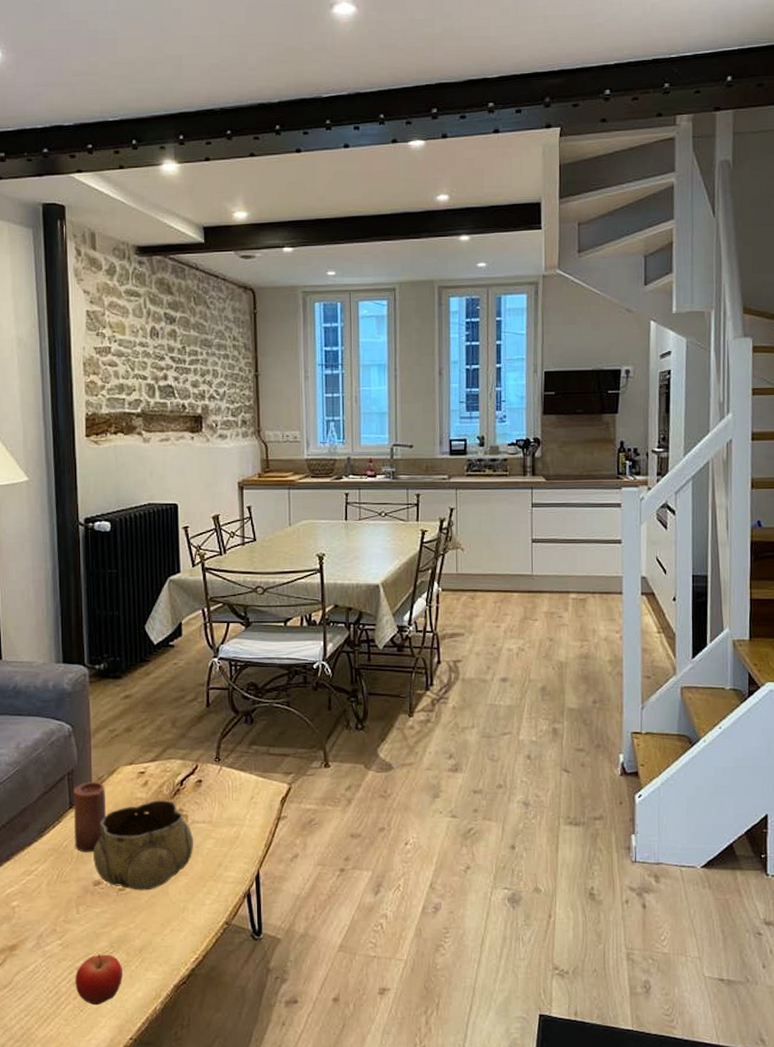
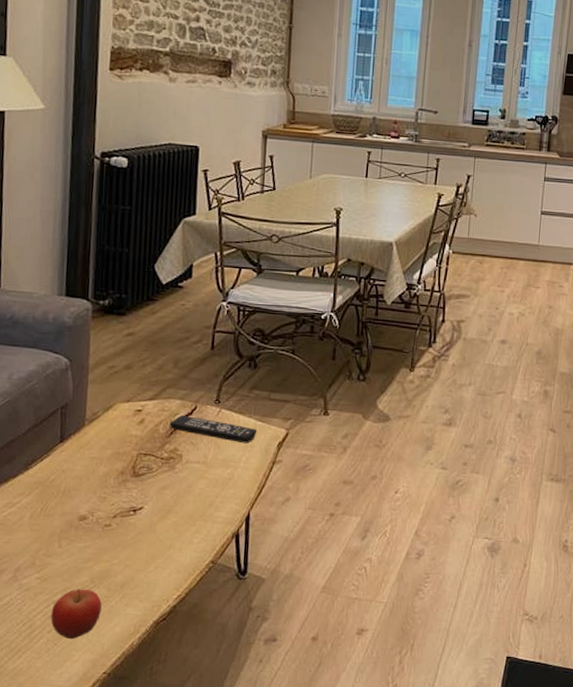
candle: present [74,781,107,853] -> none [62,416,99,487]
decorative bowl: present [93,800,193,891] -> none [81,439,186,527]
remote control: none [172,775,260,801] -> present [169,416,258,444]

